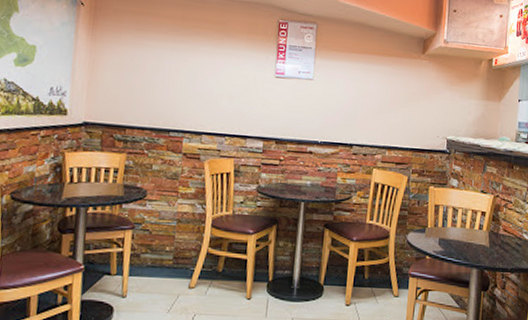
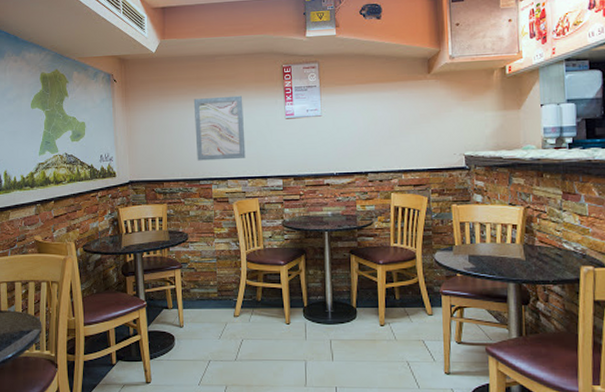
wall art: none [169,40,232,113] -> present [193,95,246,161]

